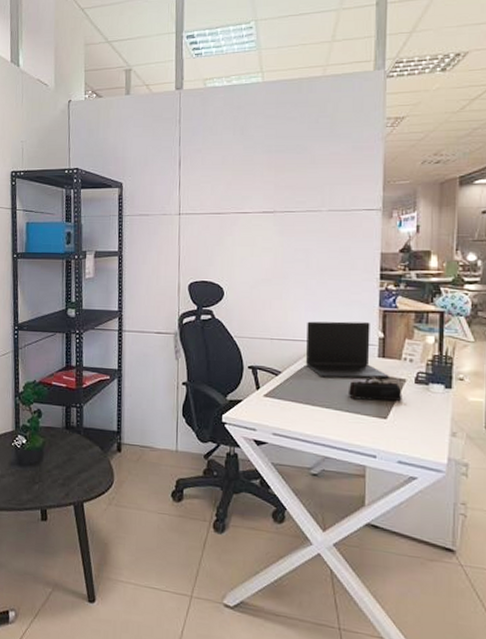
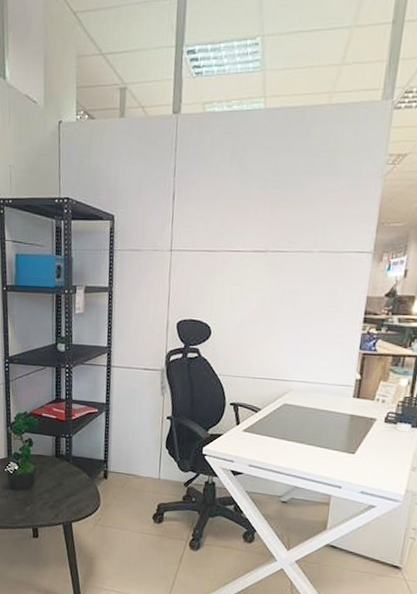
laptop: present [306,321,389,379] -> none [285,362,361,418]
pencil case: present [347,375,402,401] -> none [321,414,372,438]

